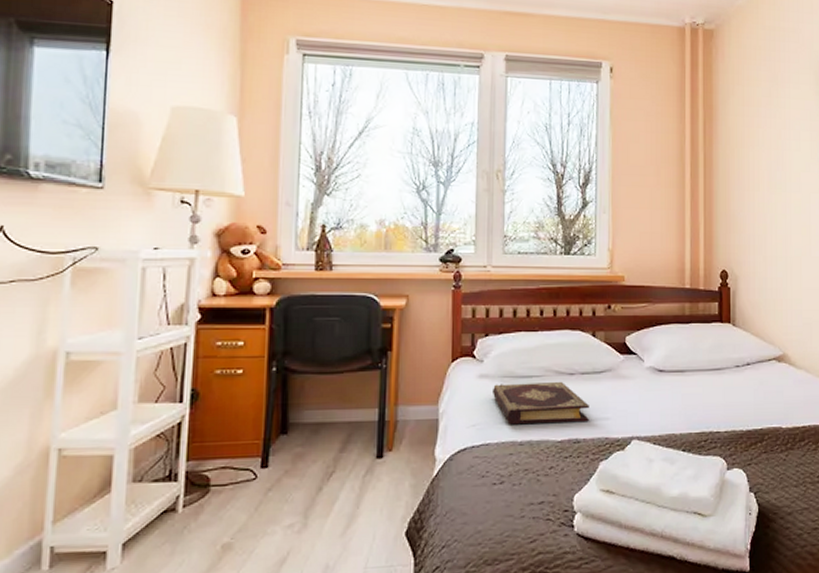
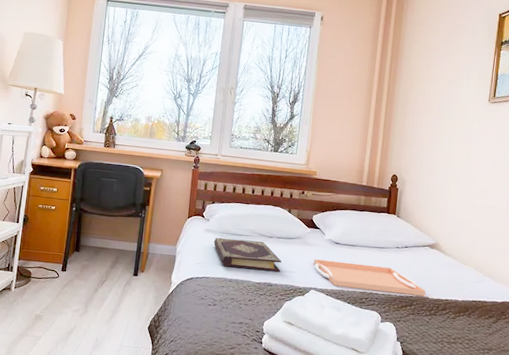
serving tray: none [632,394,778,430] -> present [313,259,426,296]

